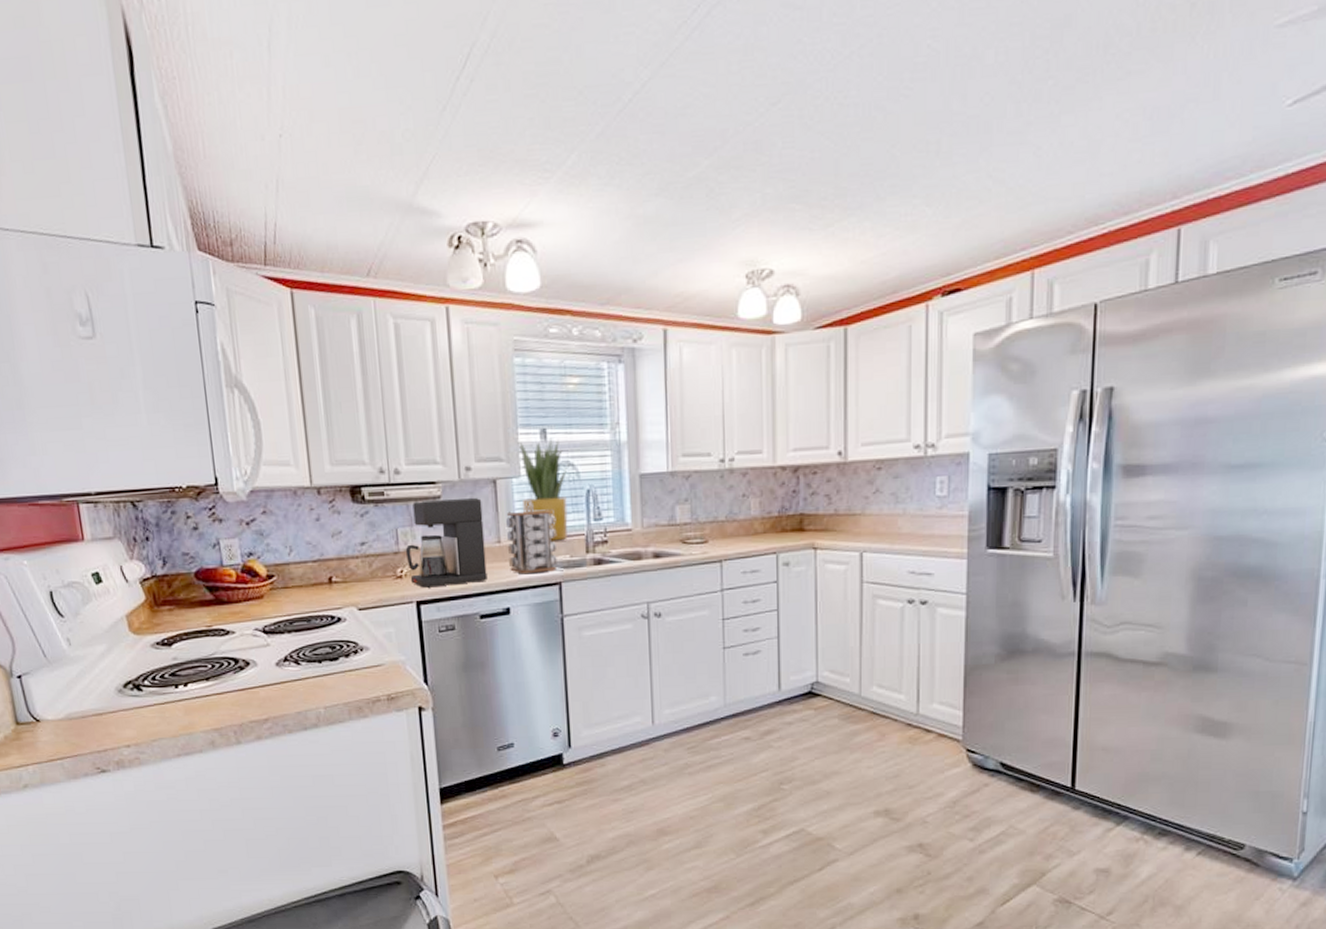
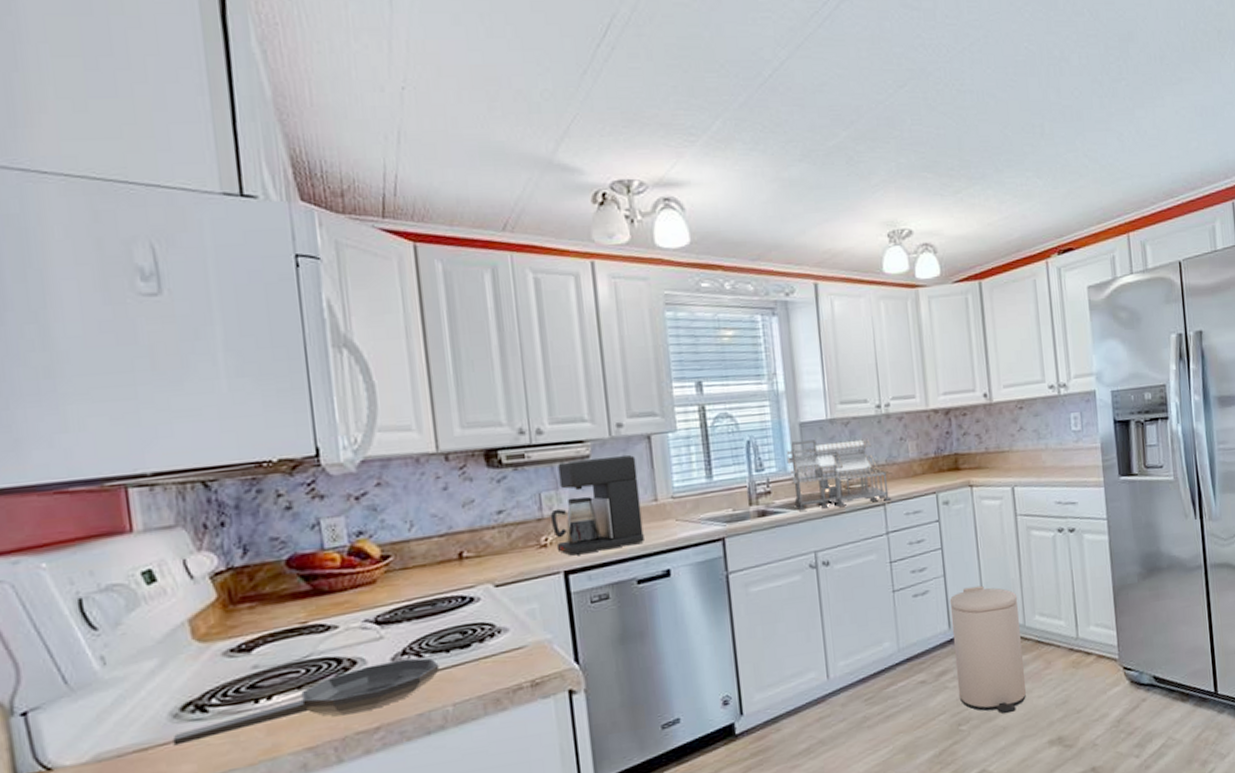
frying pan: none [119,665,314,714] -> present [172,658,440,746]
spice rack: present [506,501,557,575] -> none [662,456,719,533]
planter: present [517,437,568,541] -> none [672,390,729,496]
dish rack: none [625,492,732,562] -> present [786,438,893,511]
pedal bin: none [781,651,856,780] -> present [949,585,1026,714]

